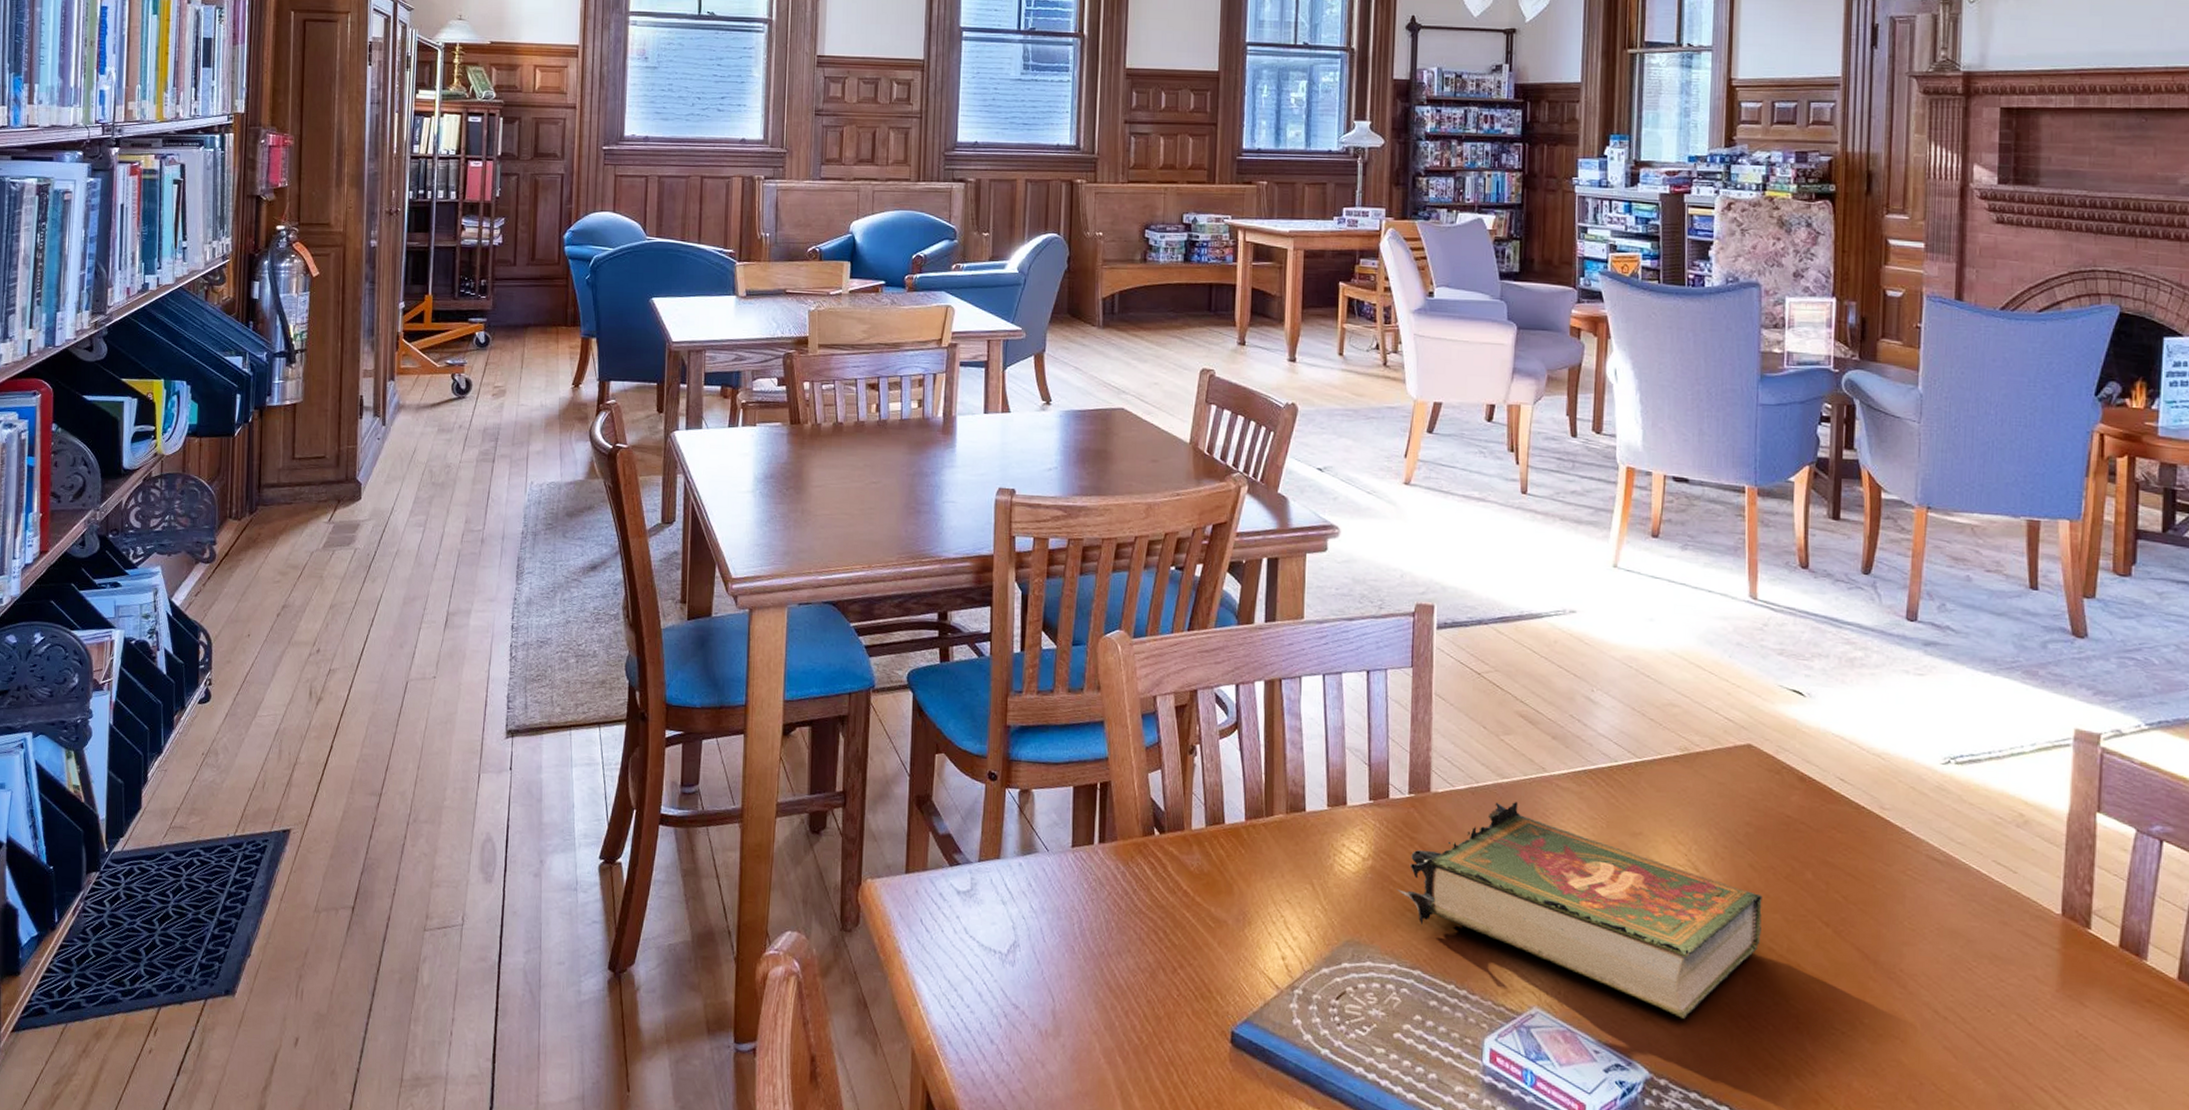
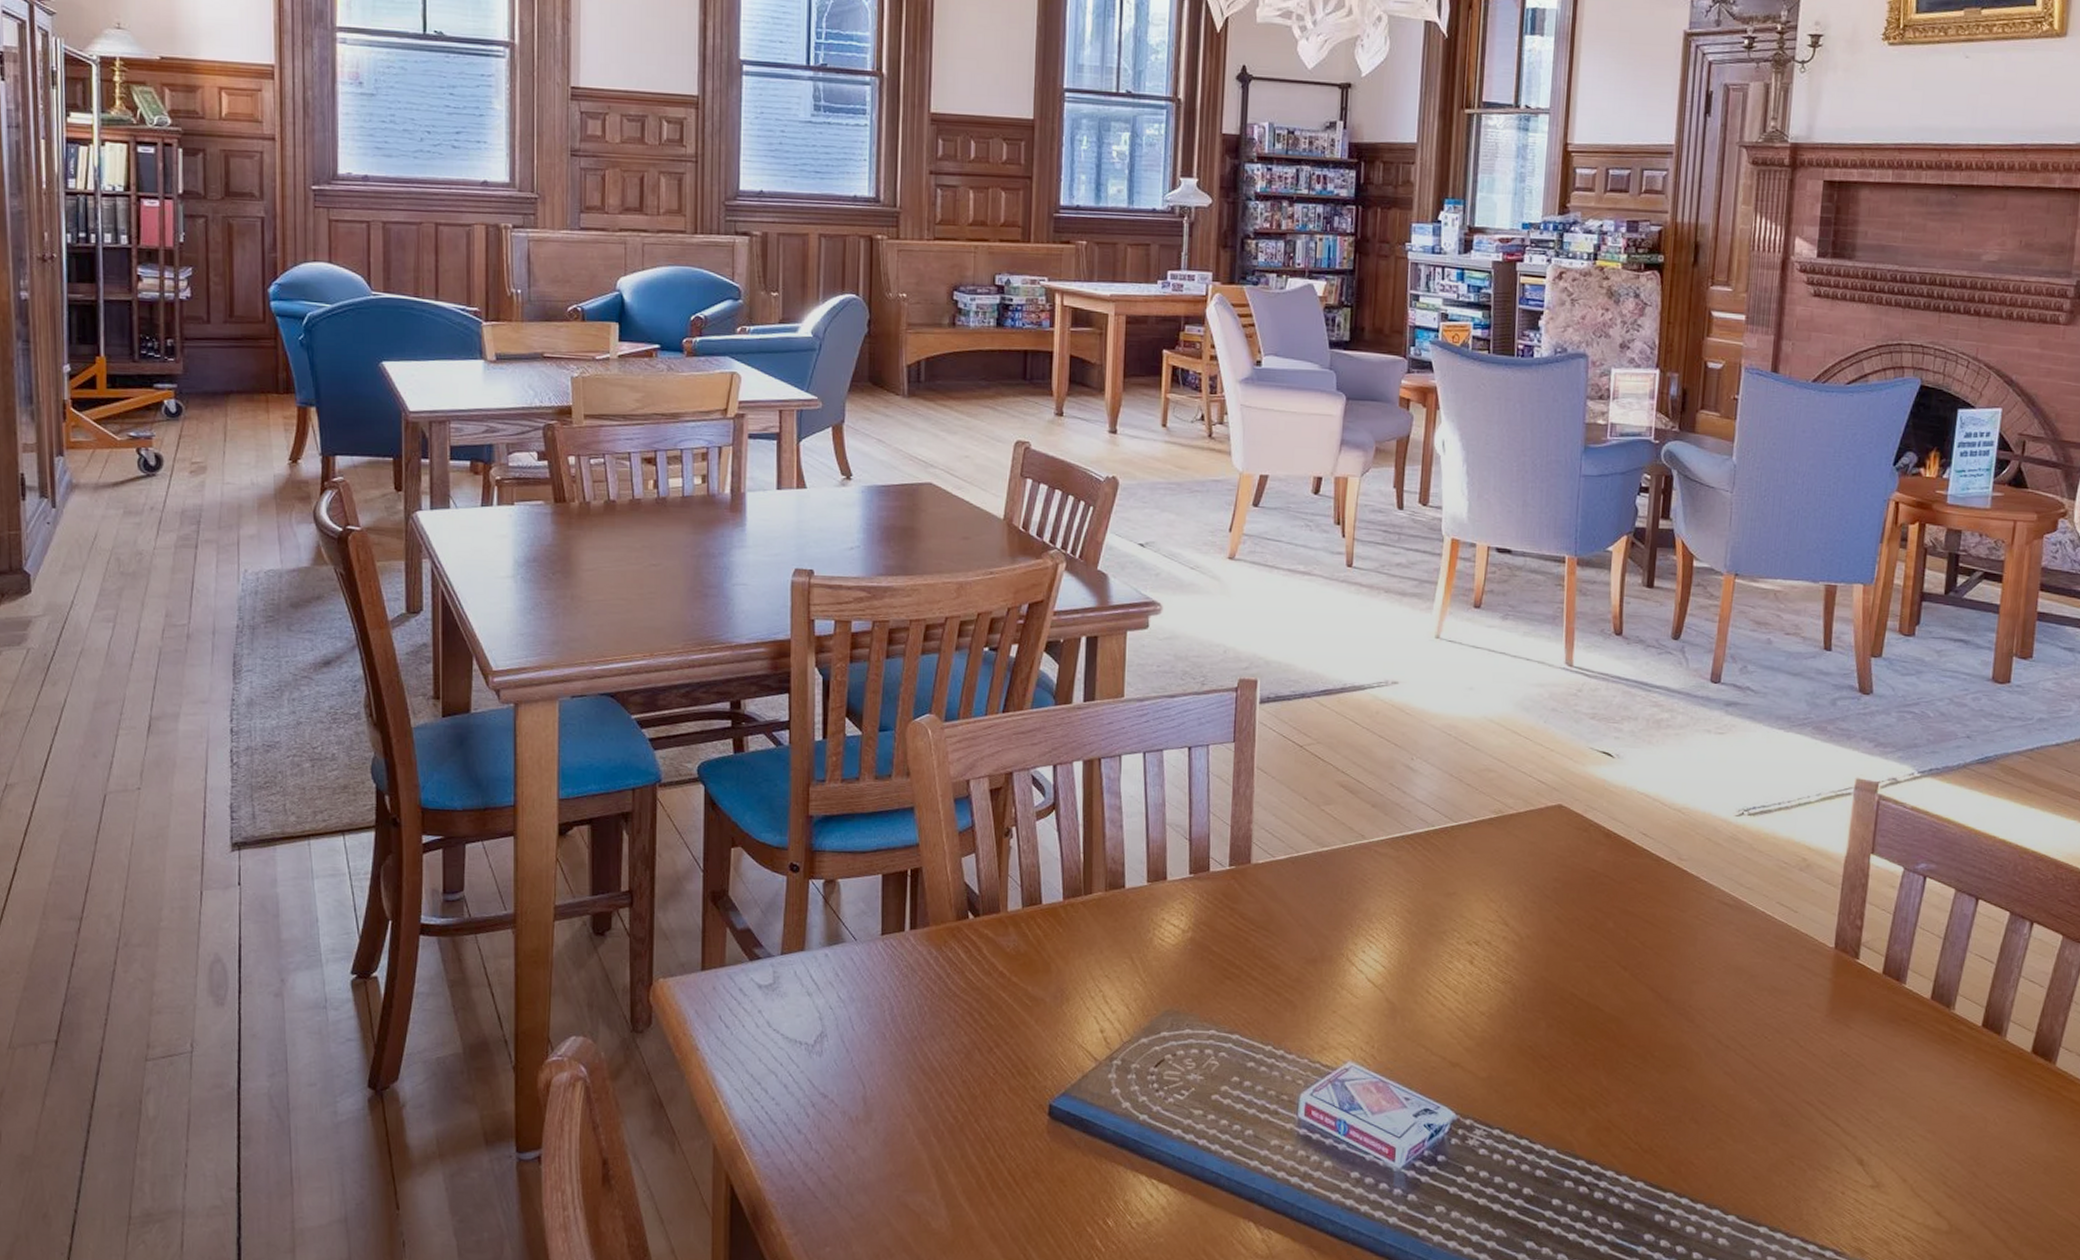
book: present [1396,801,1762,1020] -> none [1216,868,1567,1064]

